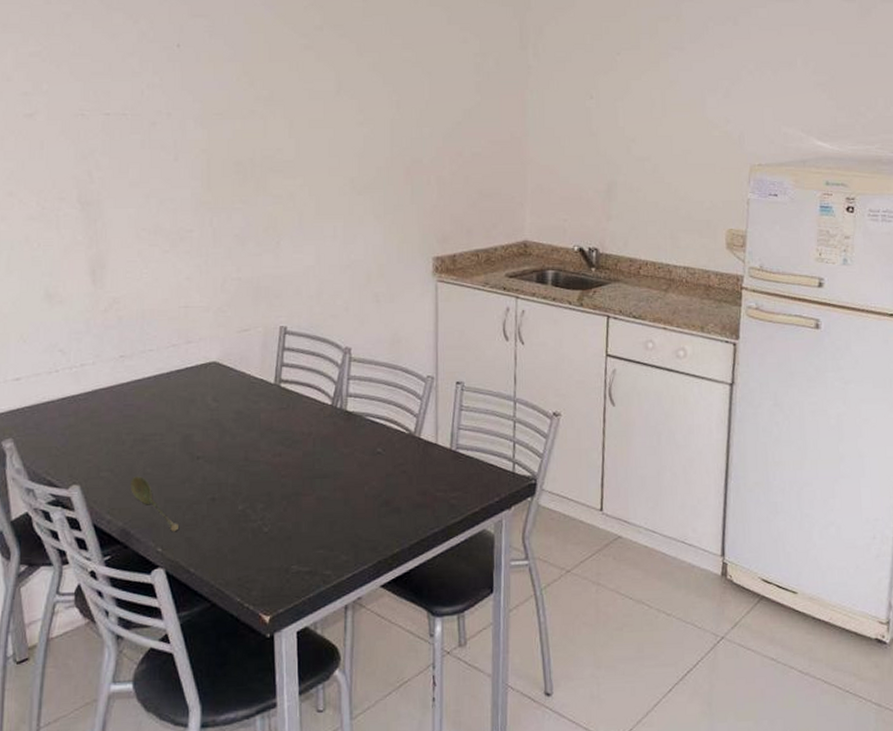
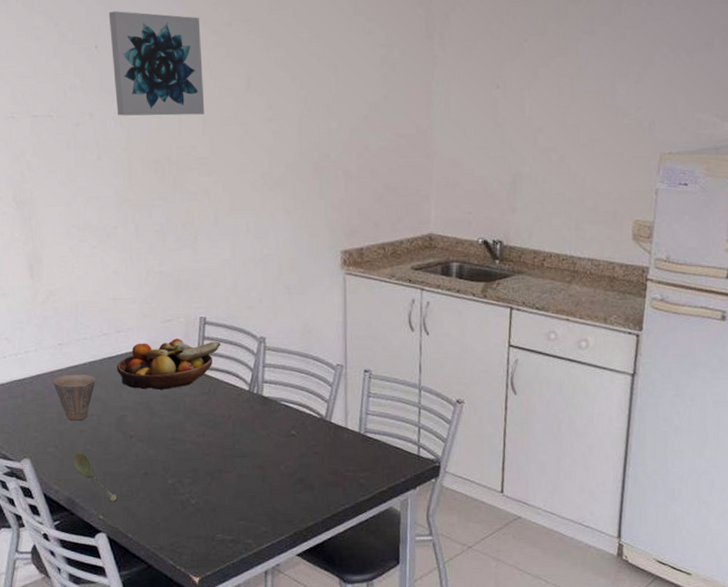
cup: none [111,389,161,441] -> present [53,375,96,421]
fruit bowl: none [185,349,303,405] -> present [116,338,221,390]
wall art: none [193,11,292,117] -> present [108,11,205,116]

